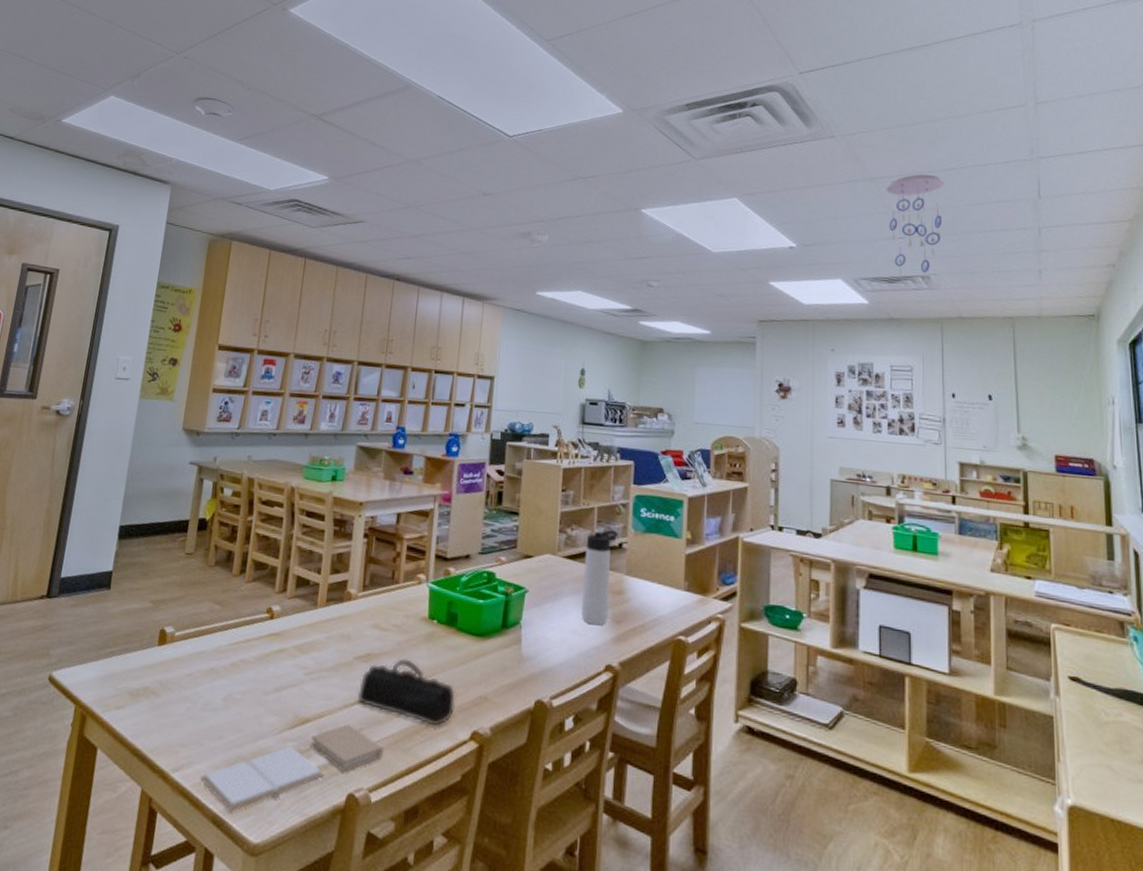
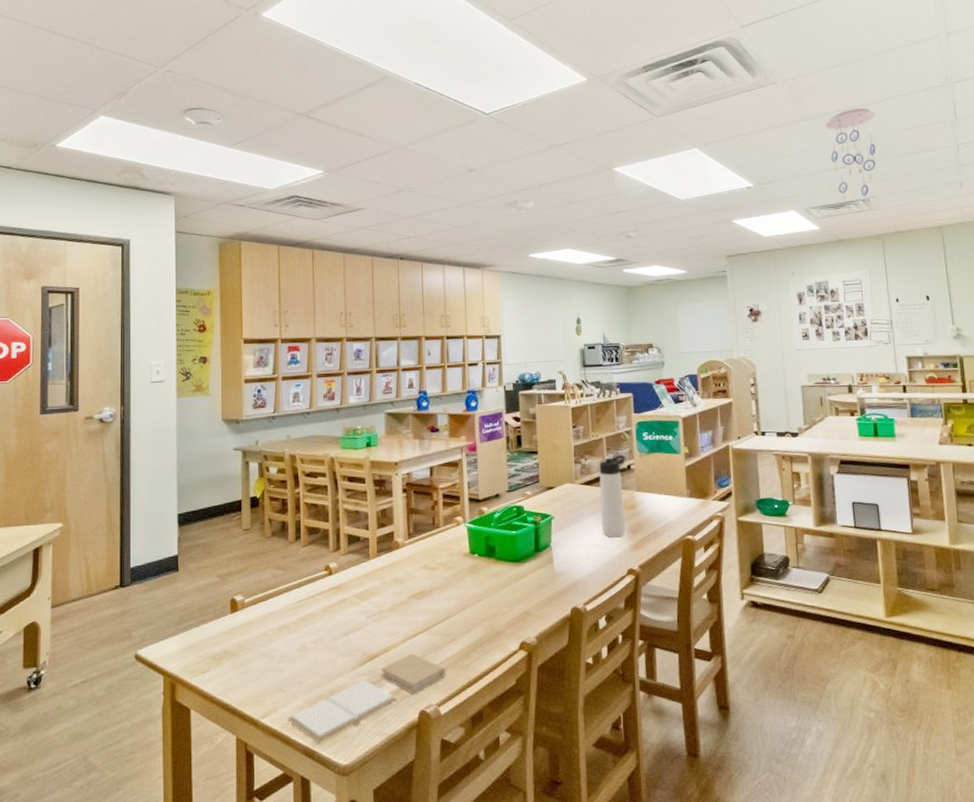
pencil case: present [357,658,456,727] -> none [416,591,503,643]

